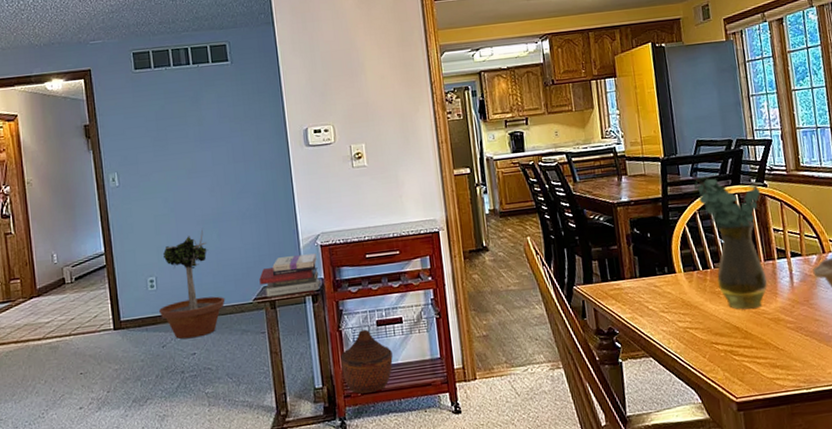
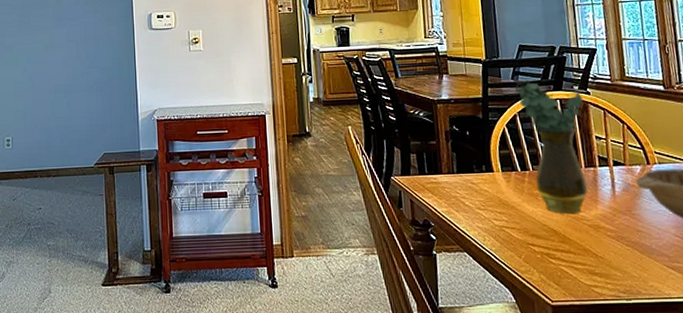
potted tree: present [159,229,226,340] -> none [13,97,70,195]
books: present [259,253,321,298] -> none [101,126,155,164]
woven basket: present [340,329,393,394] -> none [168,200,216,260]

